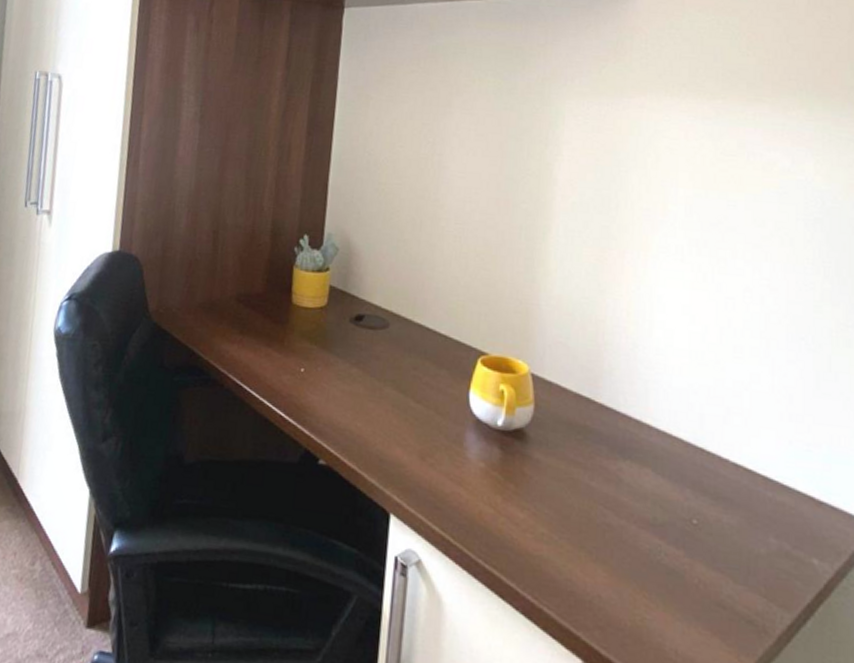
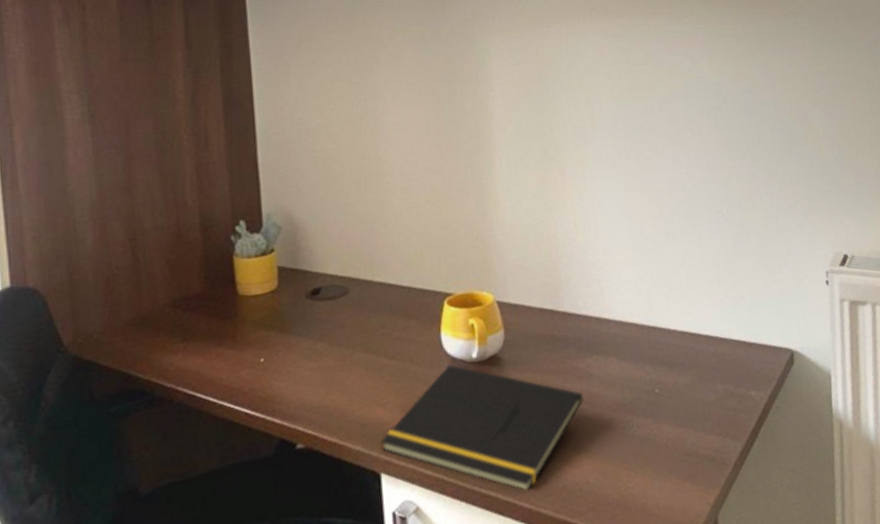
notepad: none [395,425,609,583] -> present [380,364,583,491]

